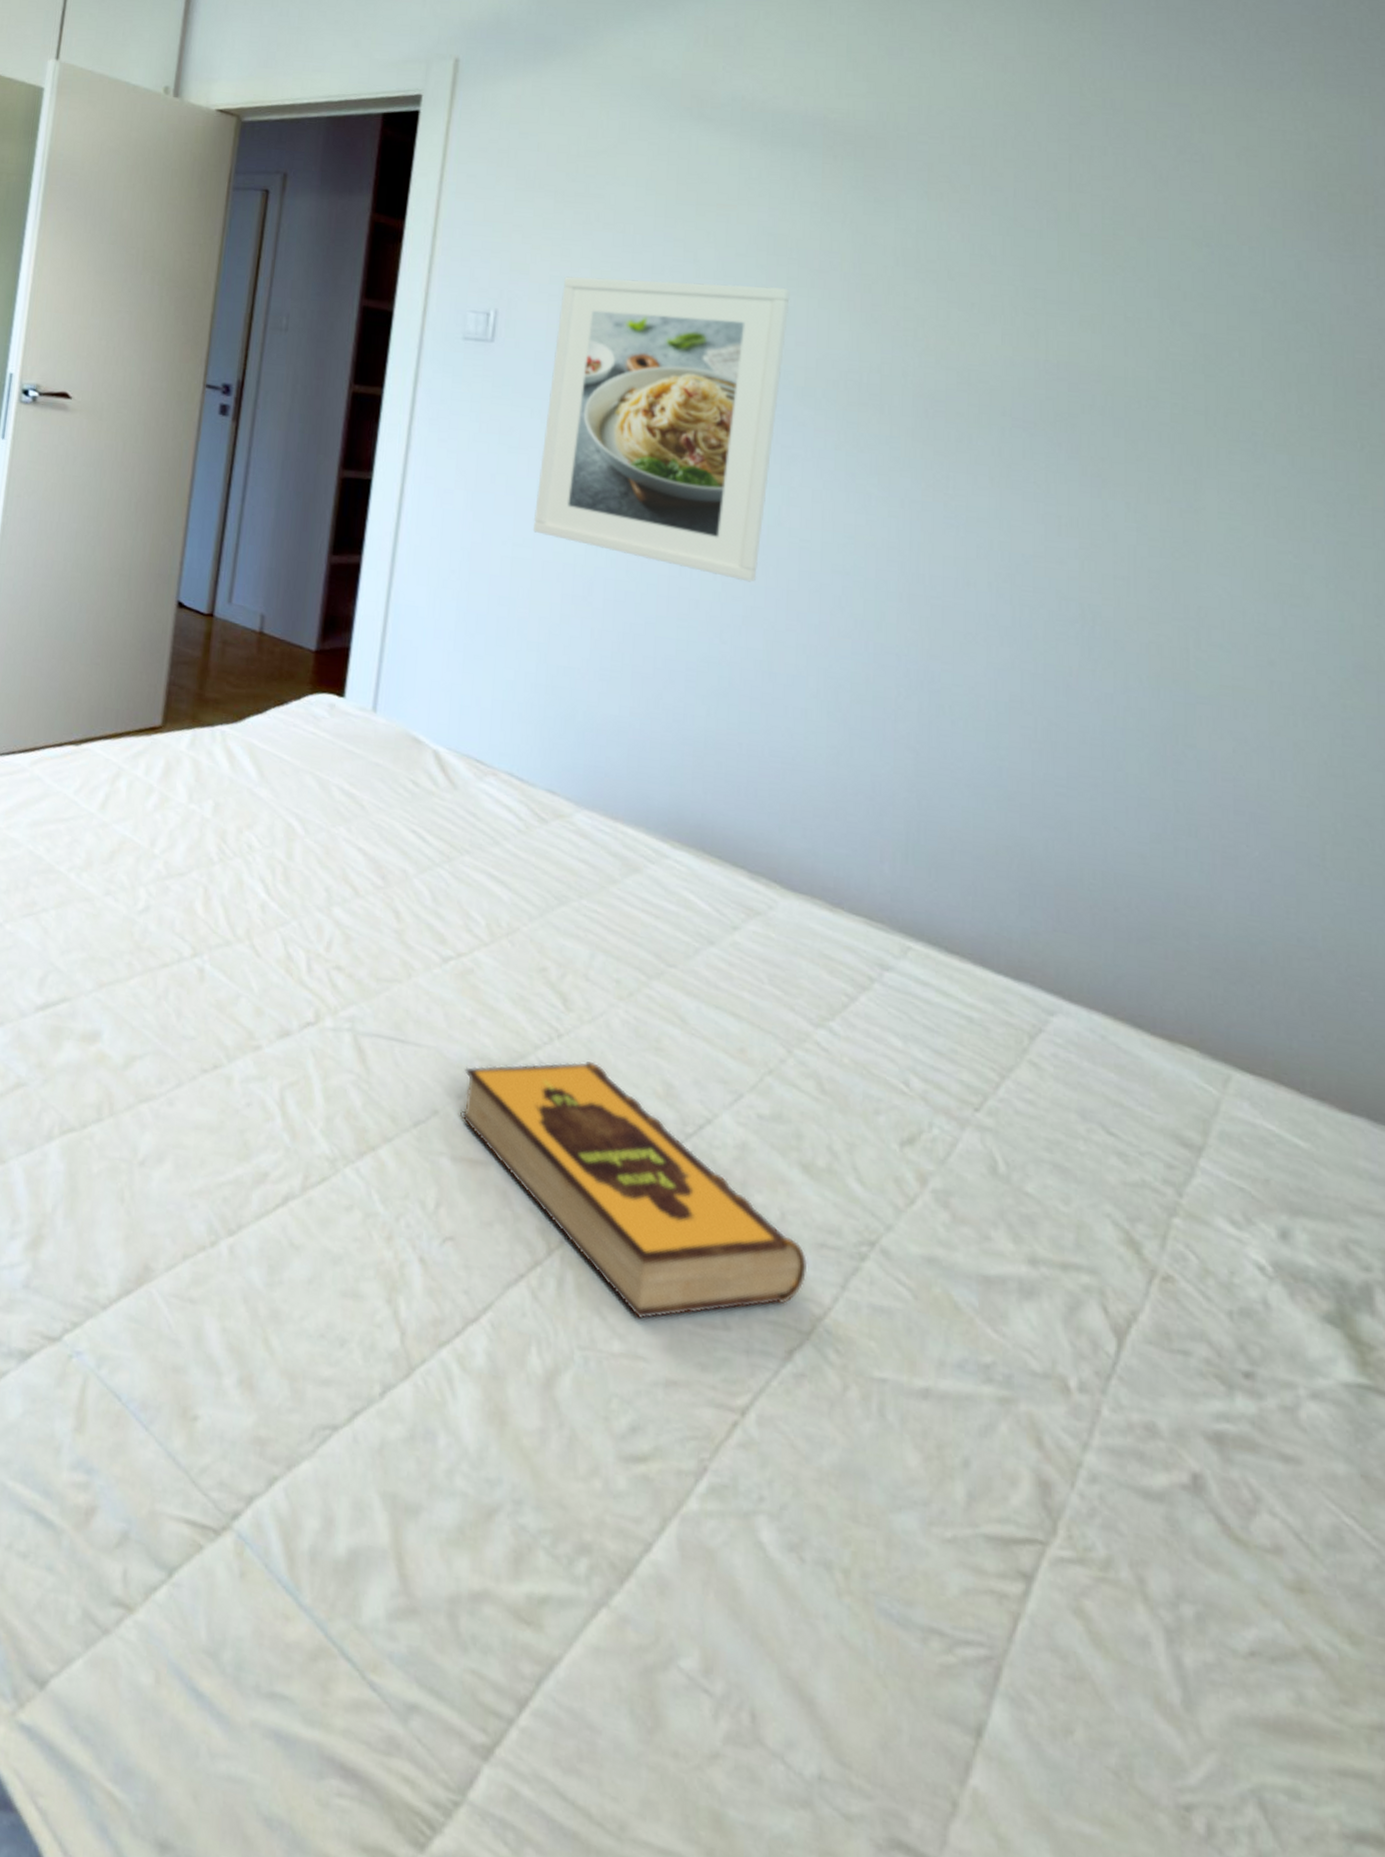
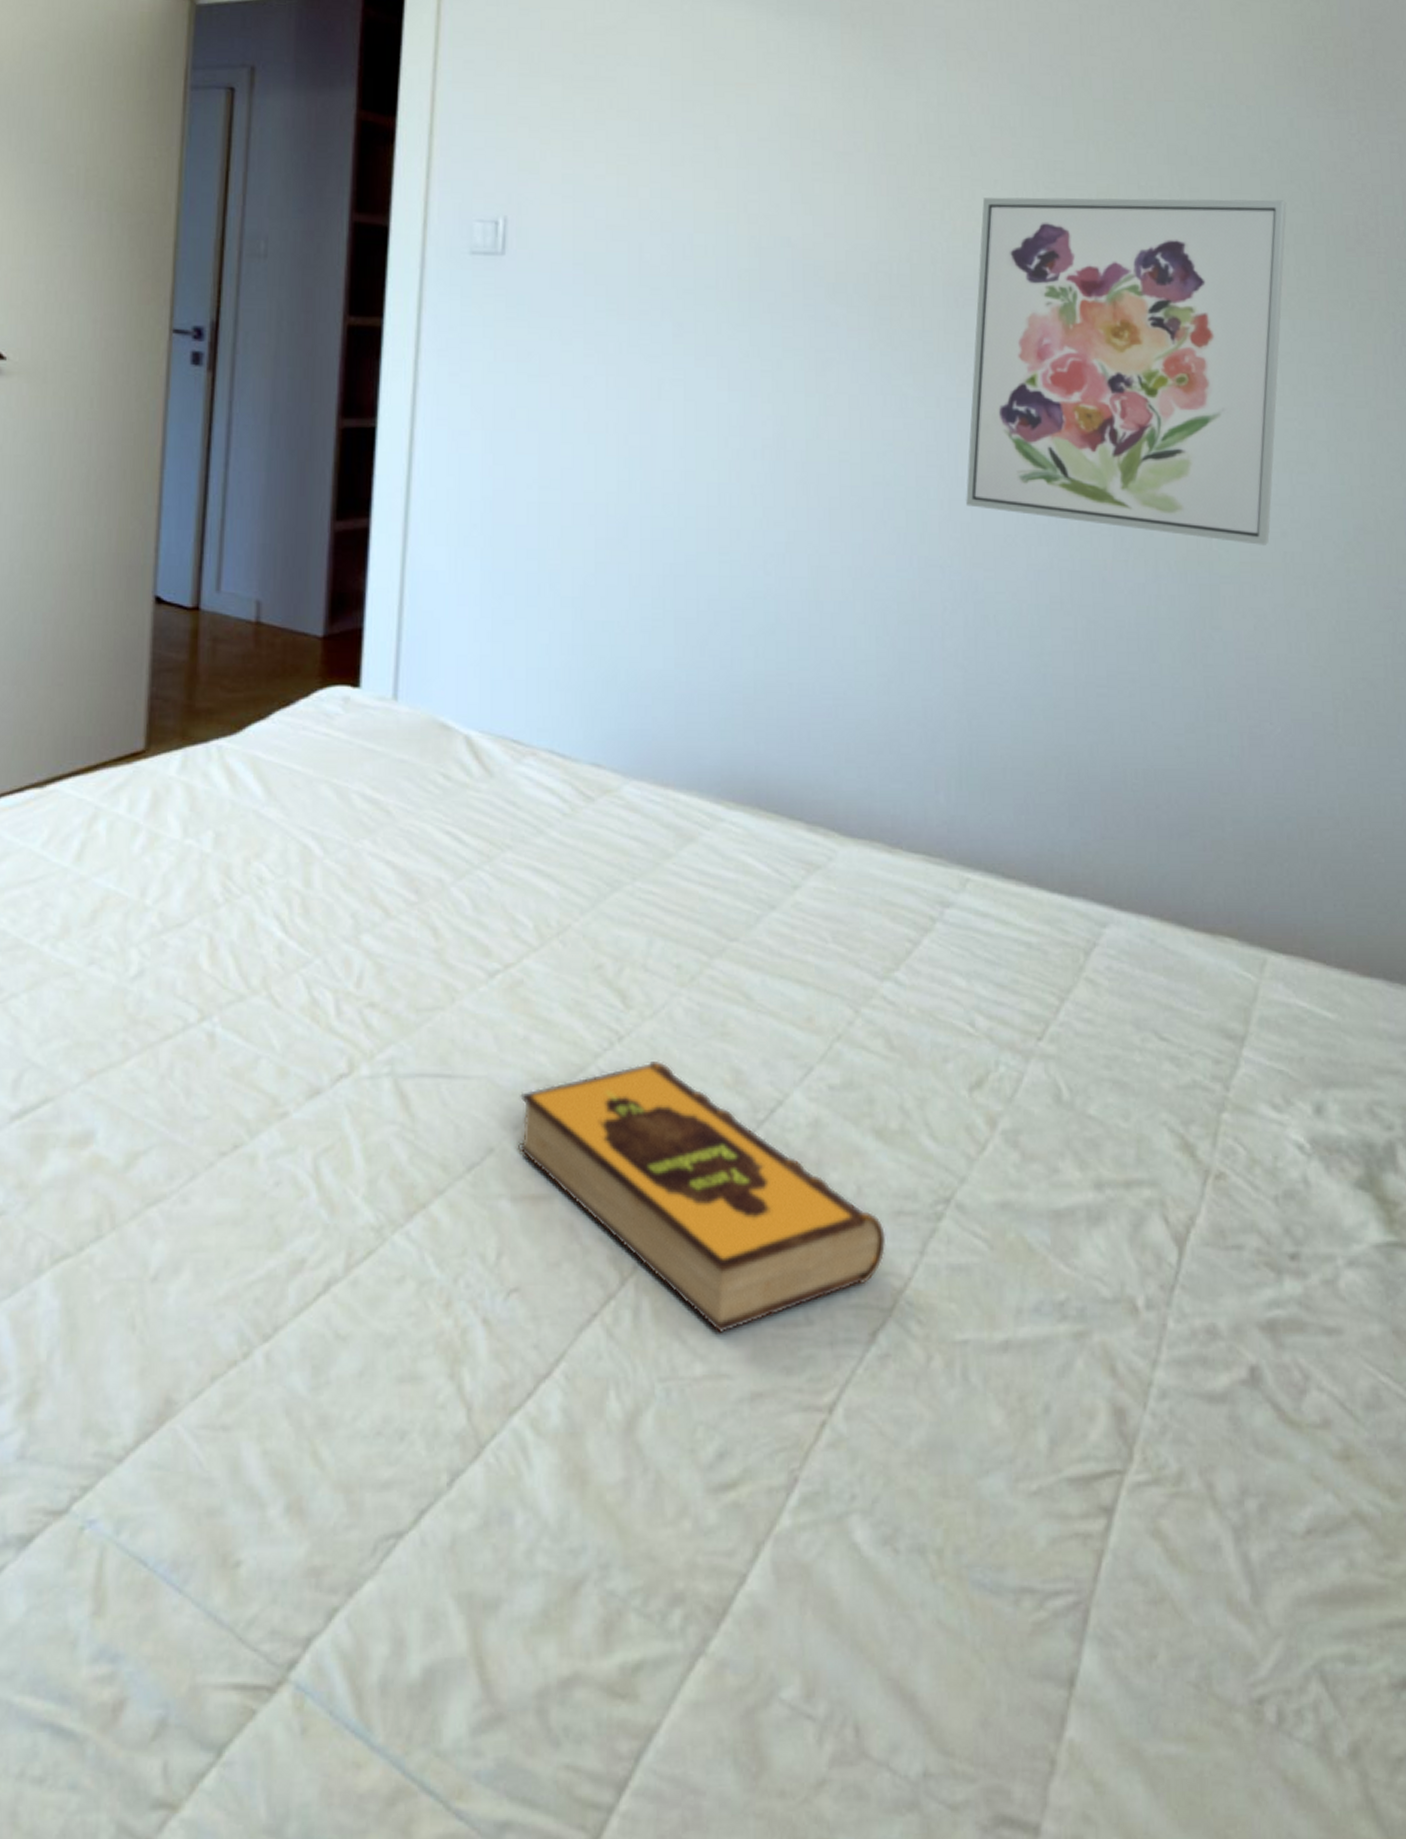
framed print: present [532,276,790,582] -> none [559,173,816,504]
wall art: none [926,319,1291,672] -> present [966,197,1287,545]

